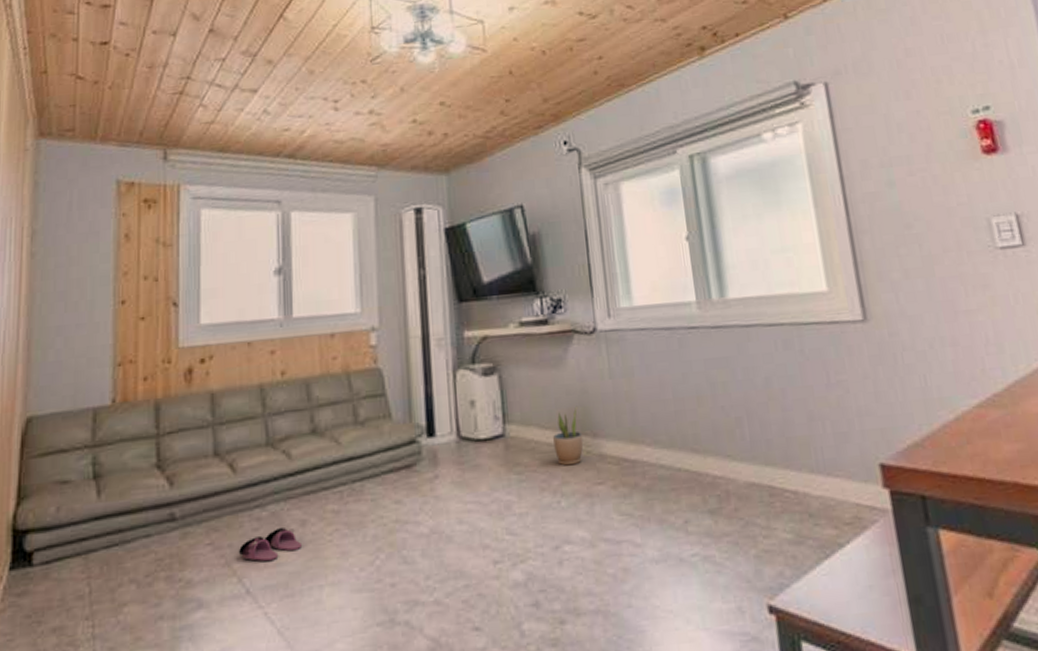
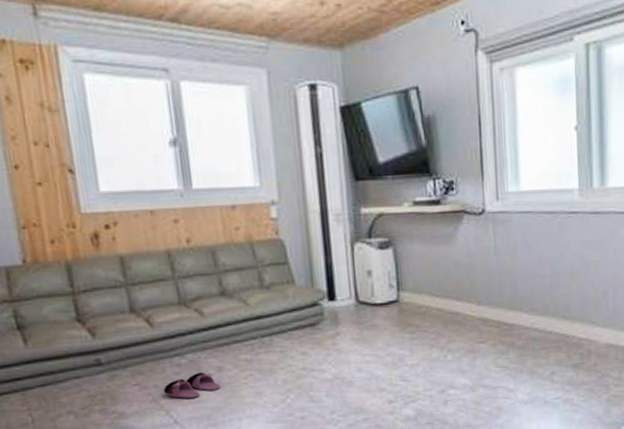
potted plant: present [553,406,584,466] -> none [442,278,469,328]

